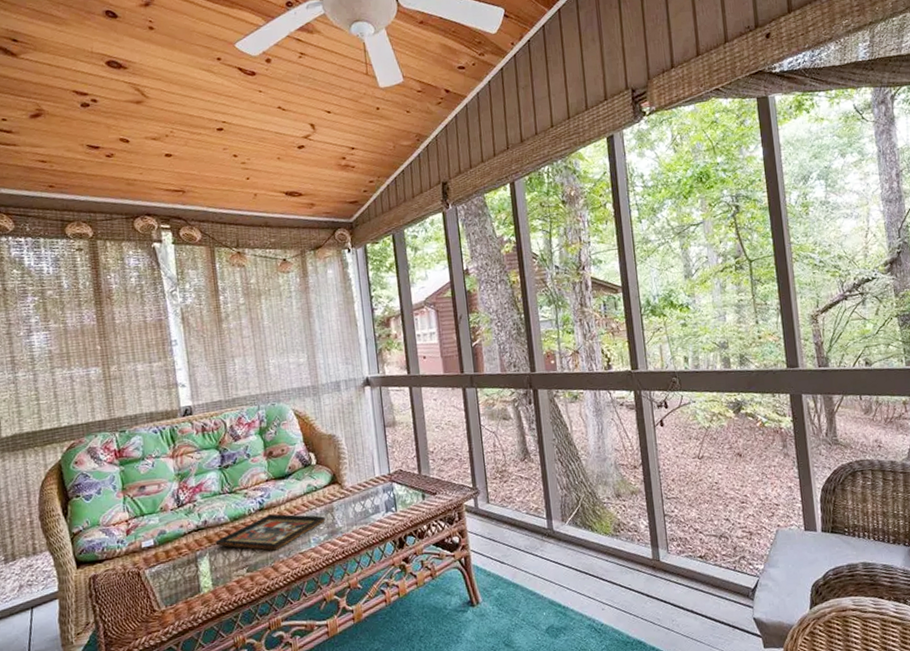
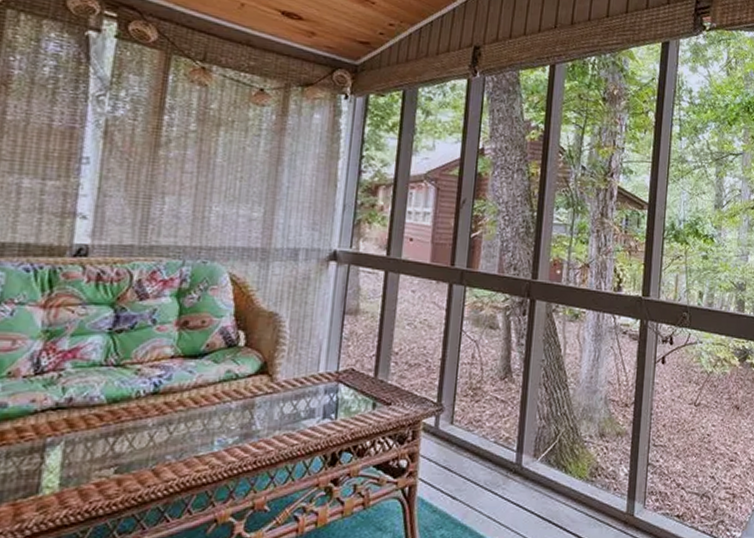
decorative tray: present [215,514,326,551] -> none [78,401,241,449]

